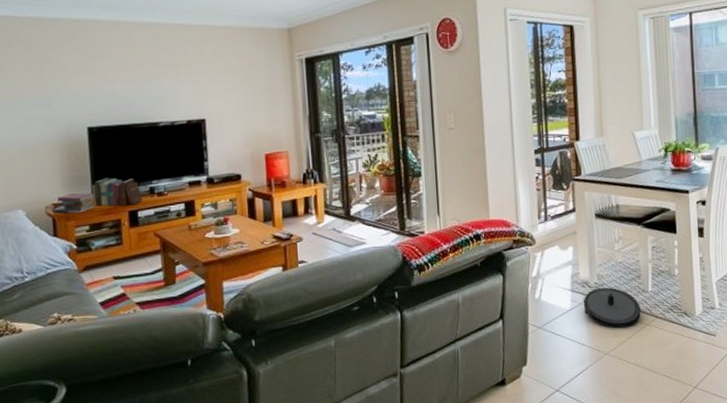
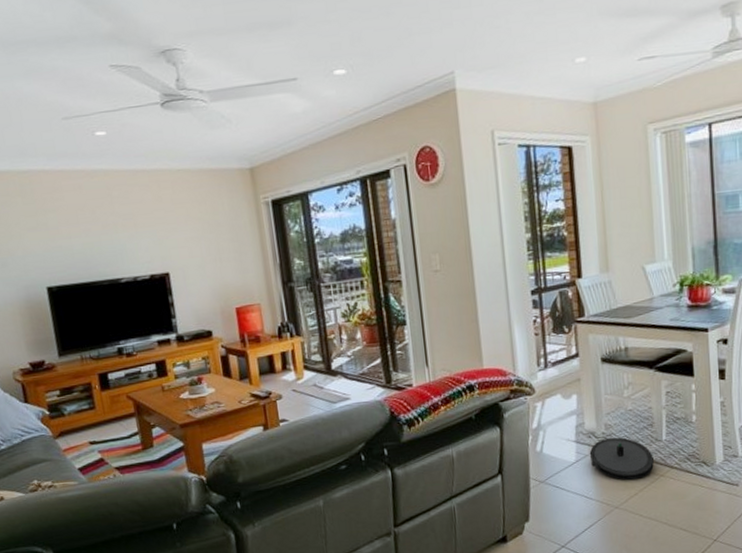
books: present [52,192,94,214] -> none [20,356,62,380]
books: present [92,177,143,207] -> none [58,339,112,371]

